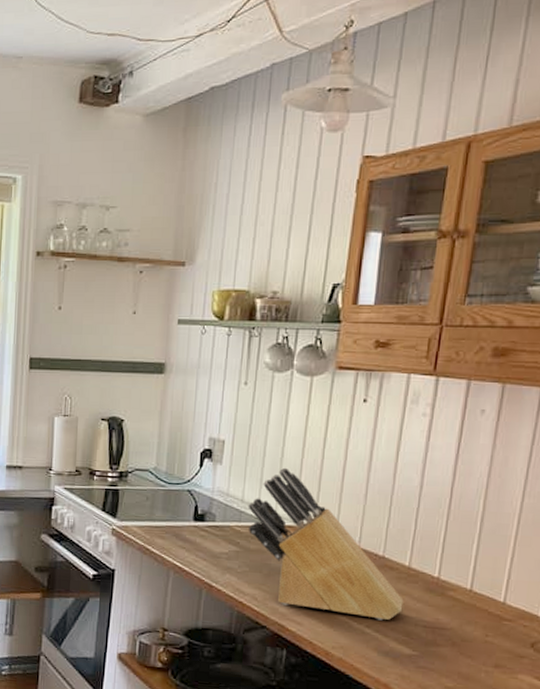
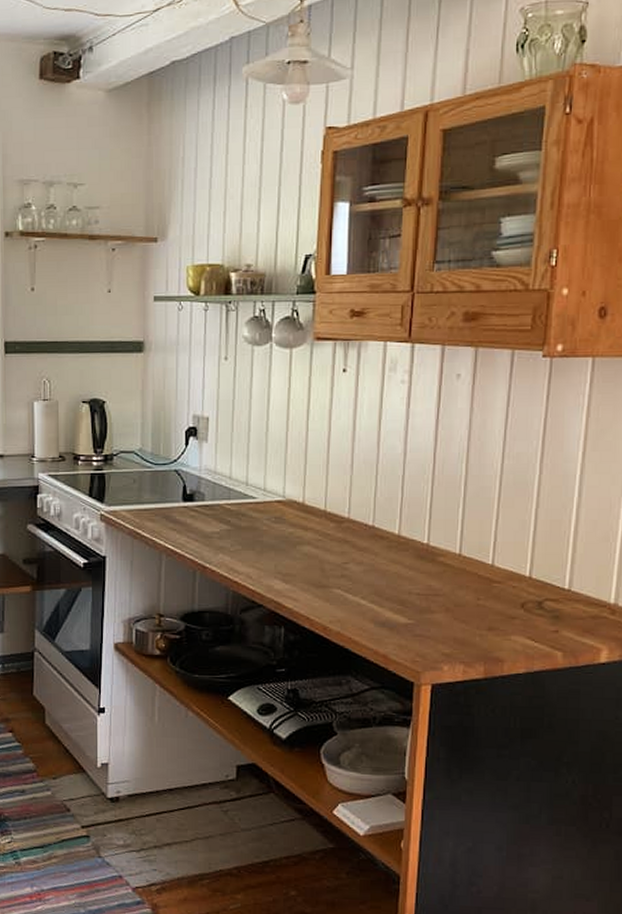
knife block: present [248,467,404,621] -> none [236,441,396,591]

